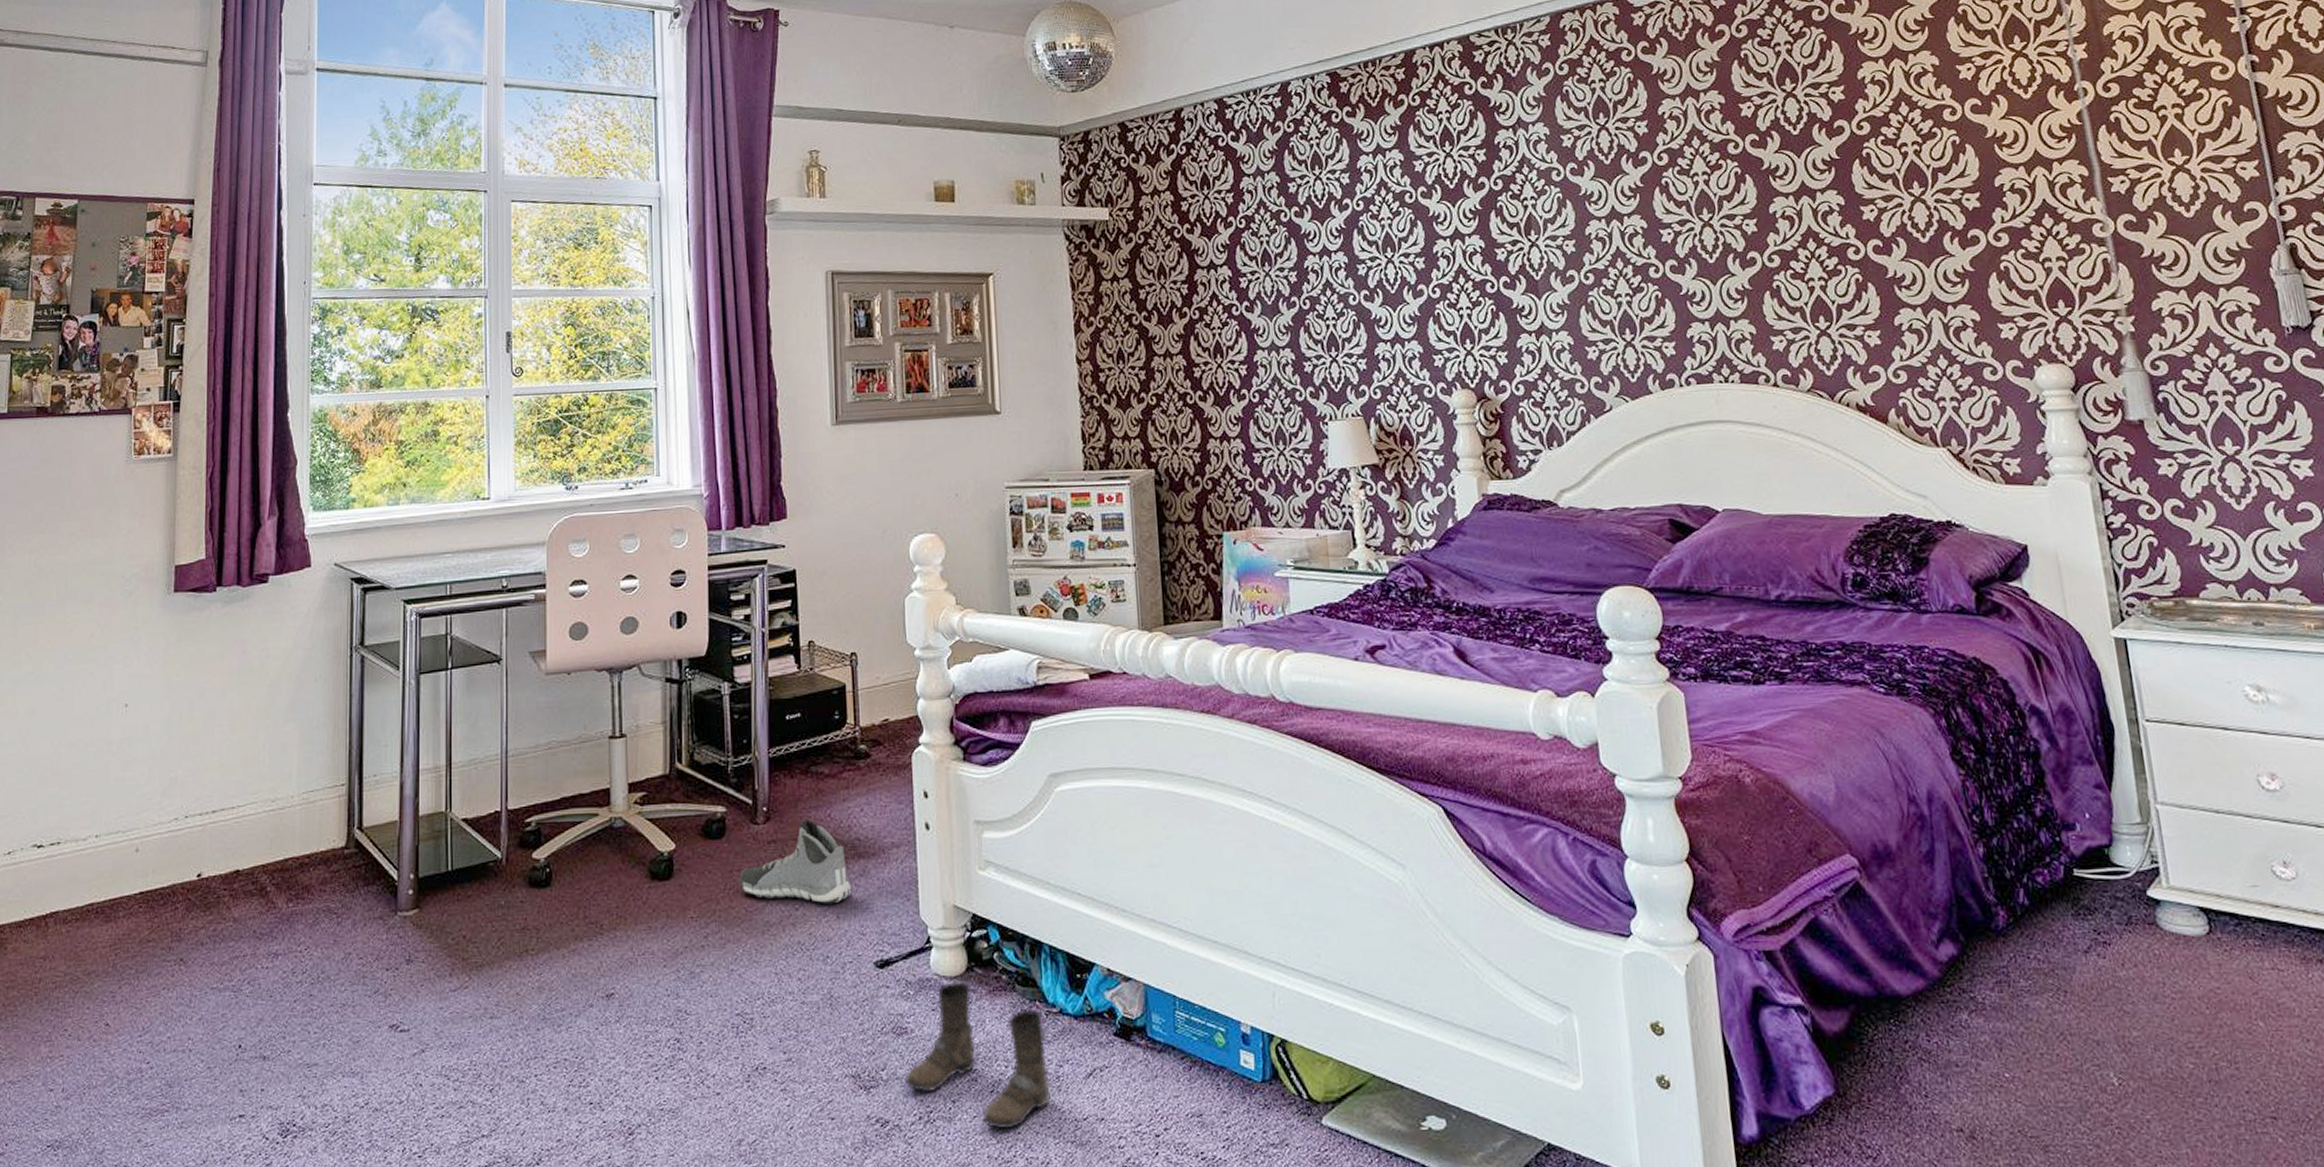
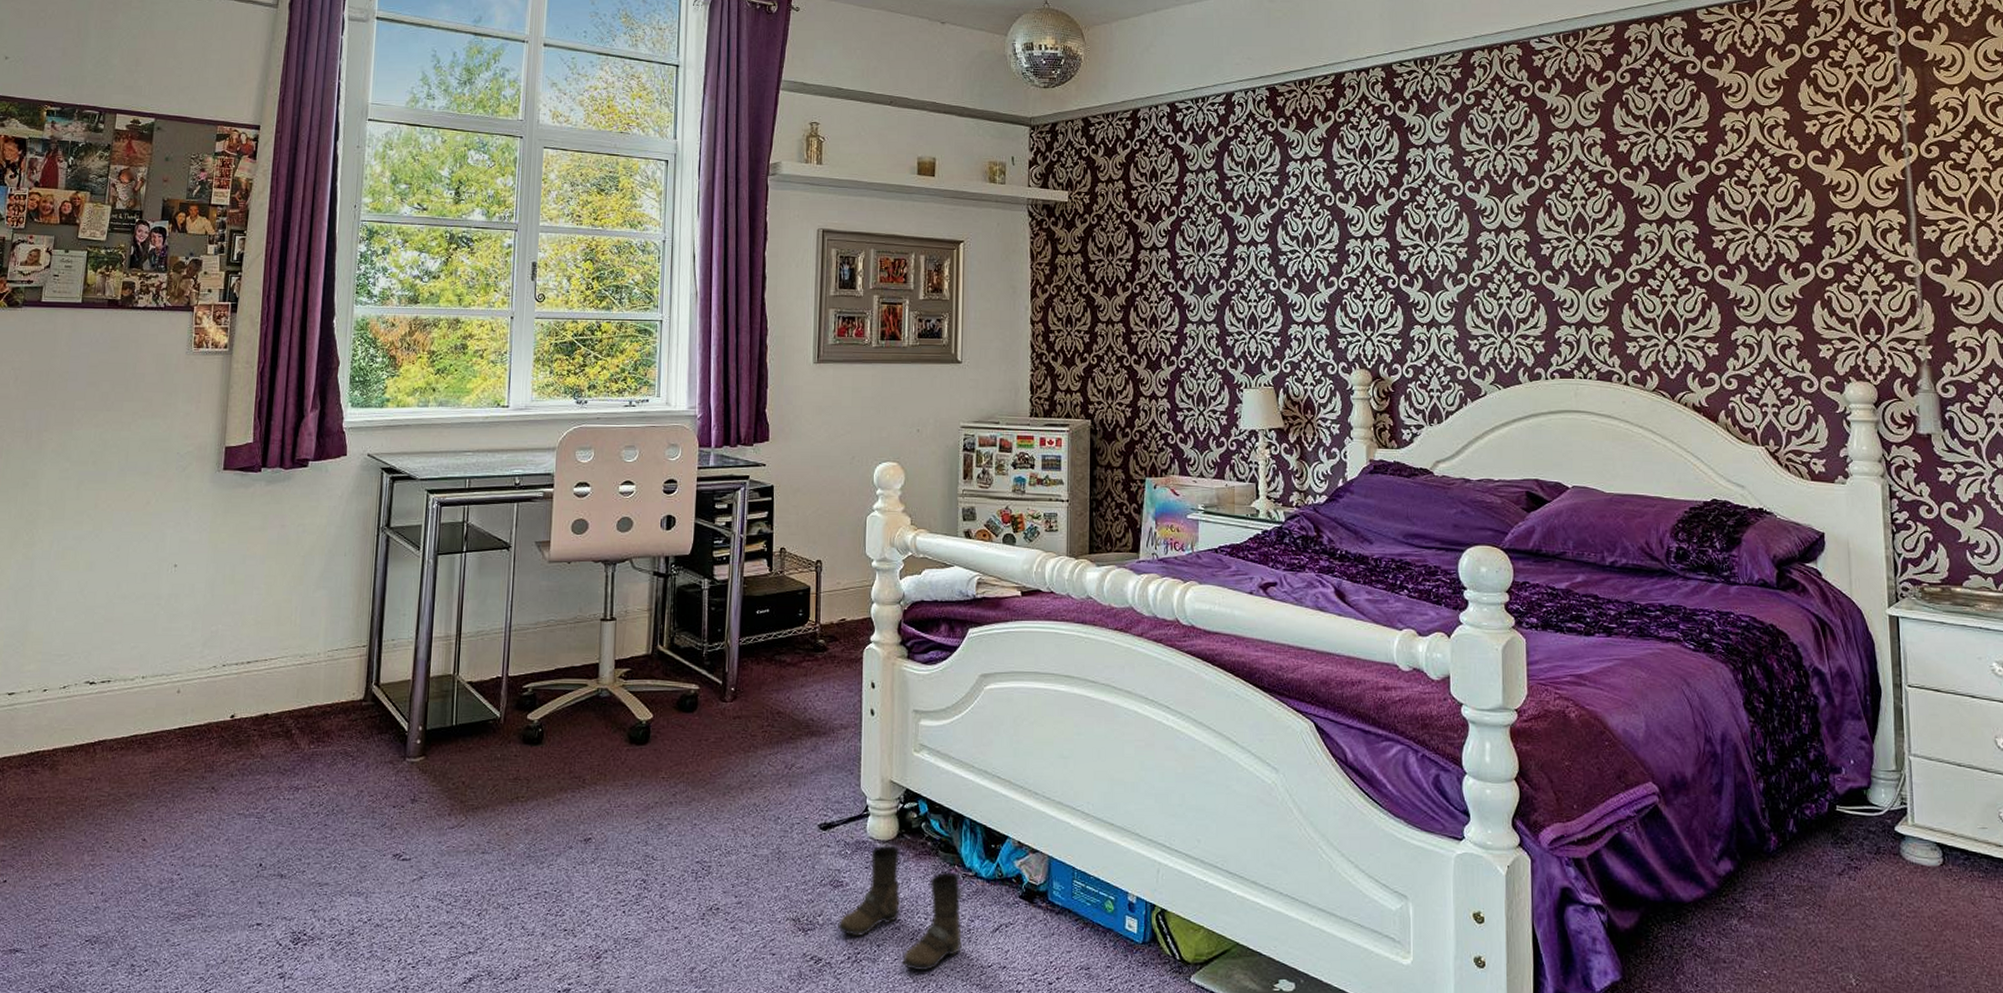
sneaker: present [738,819,852,904] -> none [706,699,804,773]

